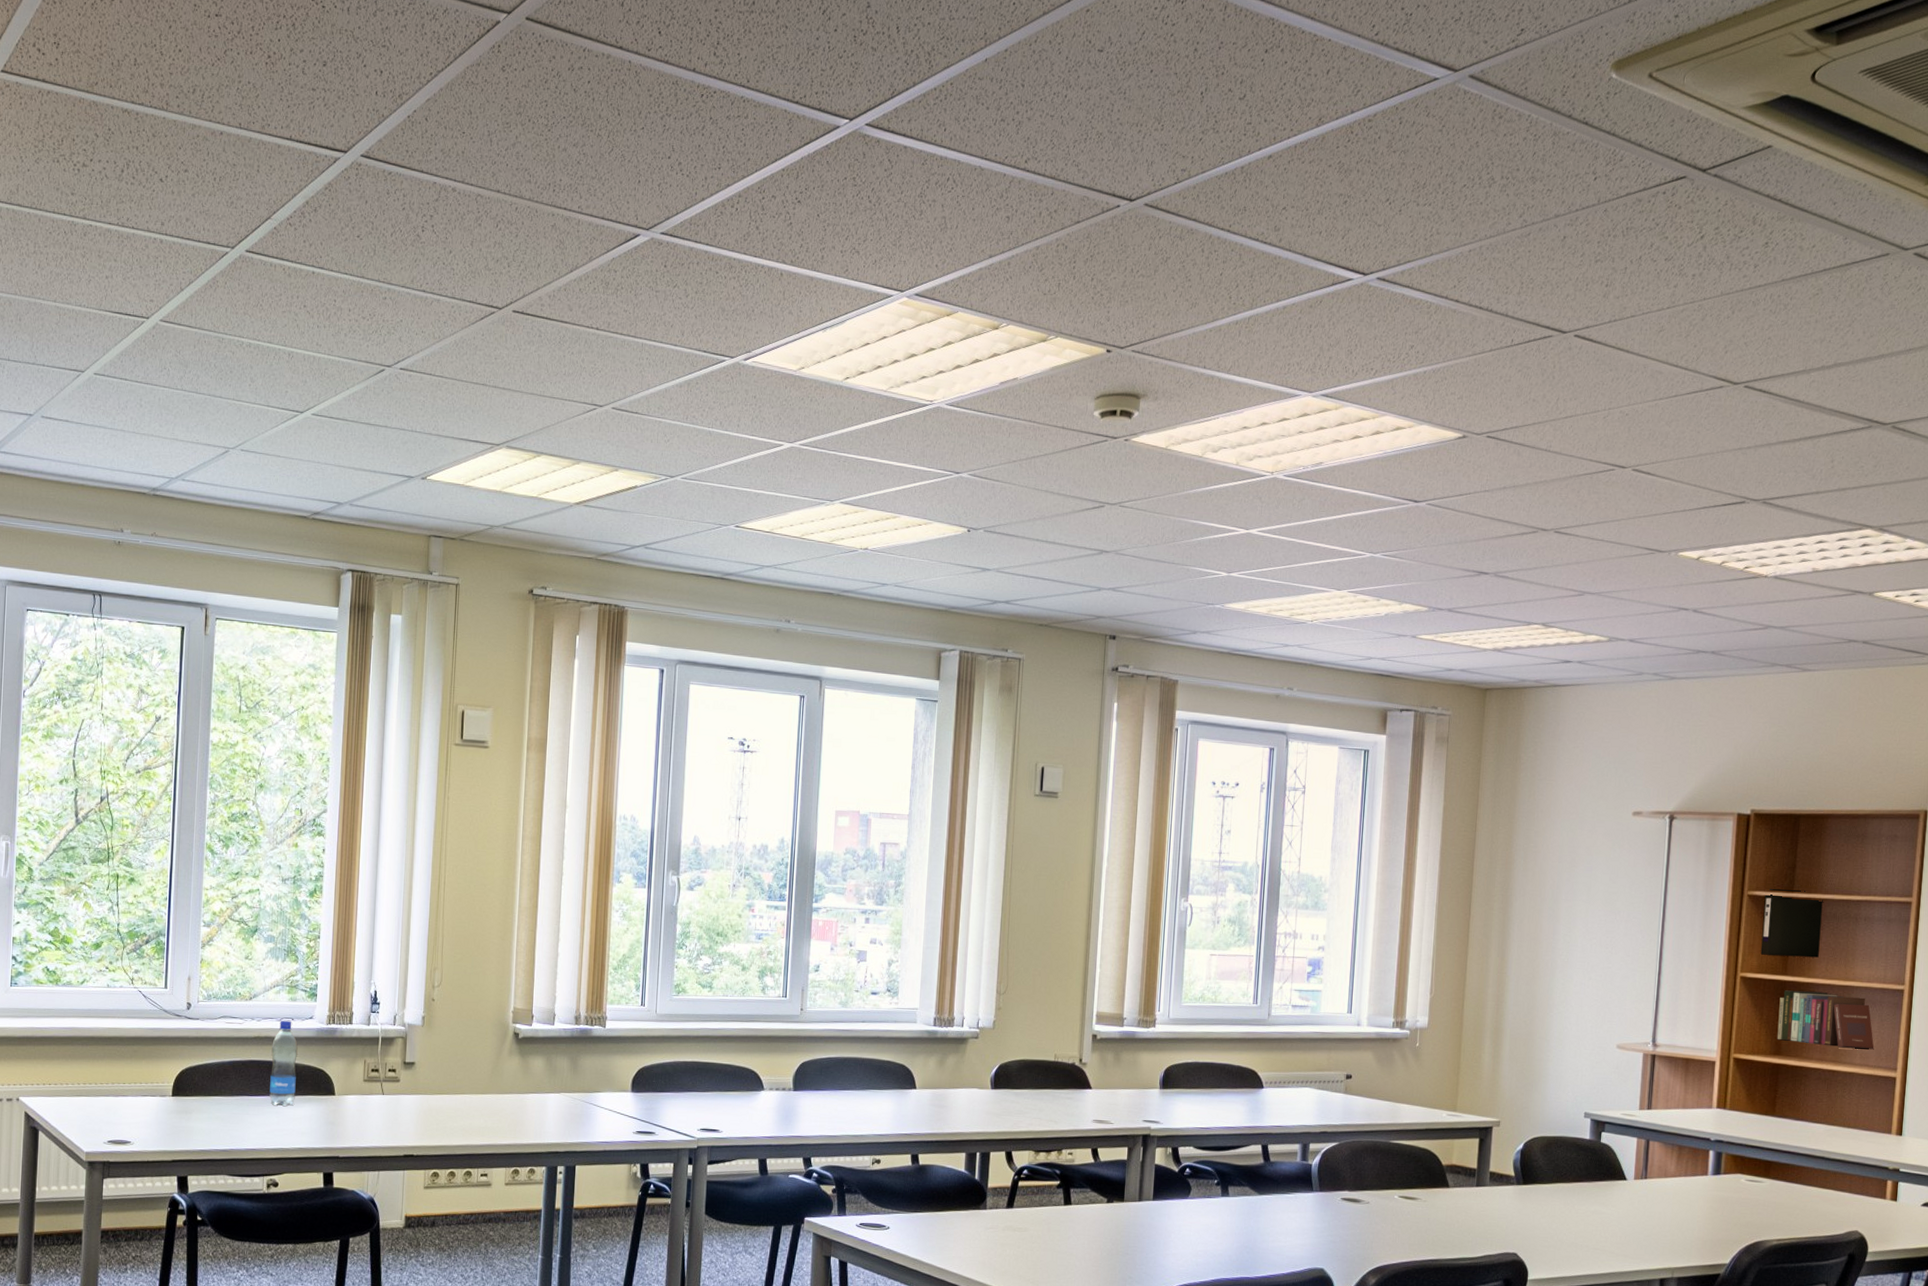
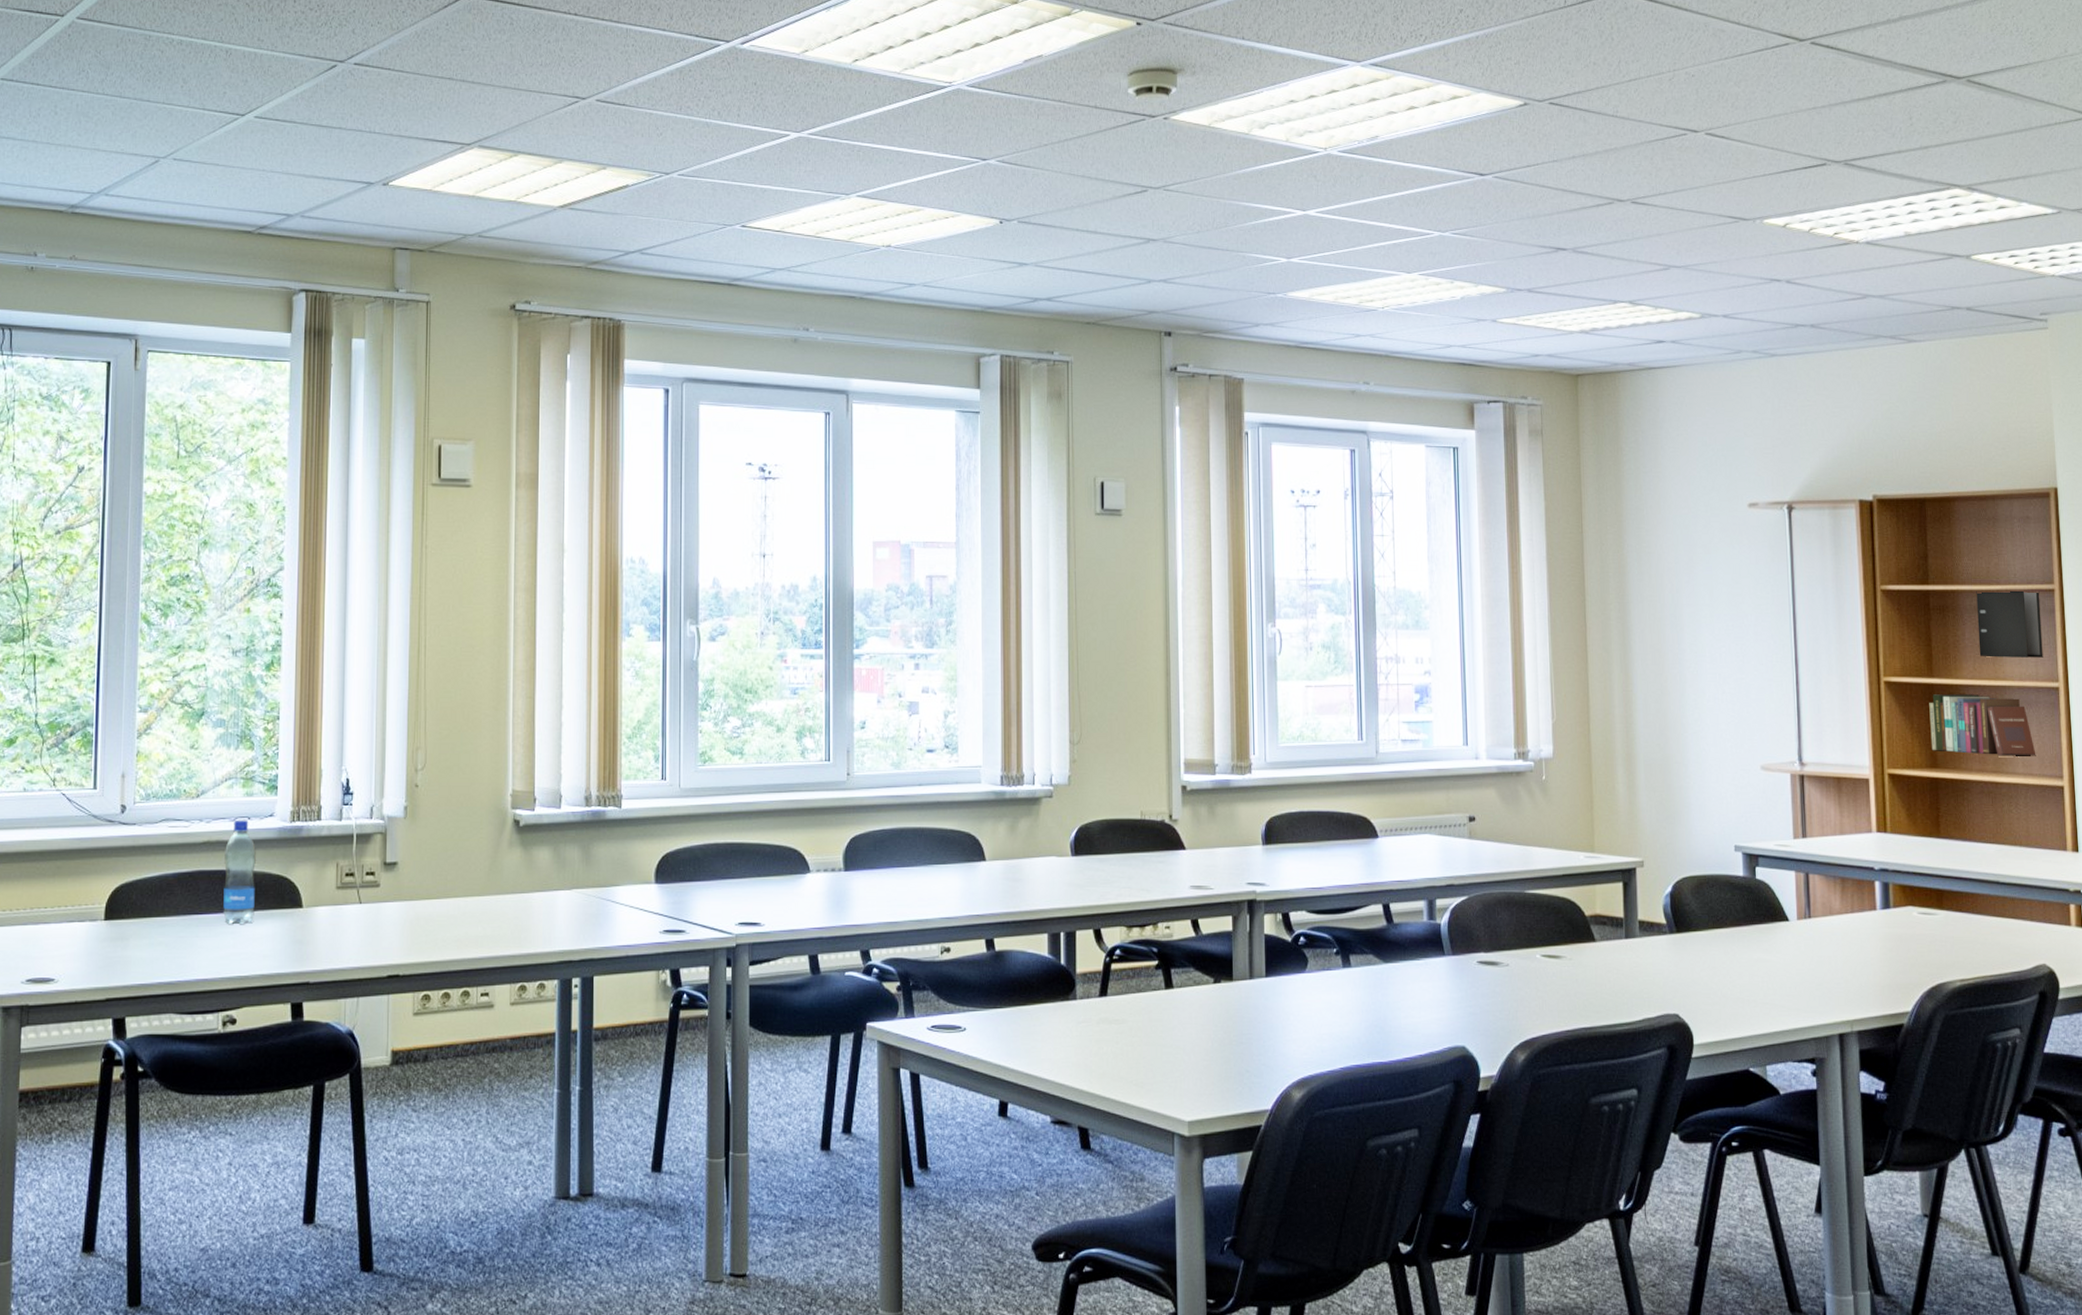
binder: present [1760,889,1823,958] -> none [1899,581,1964,656]
binder: none [1833,900,1898,963] -> present [1976,590,2043,658]

